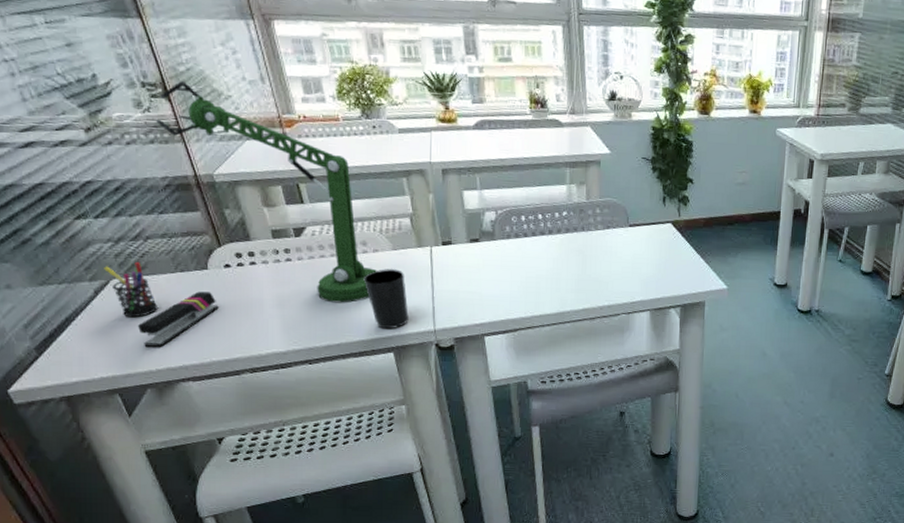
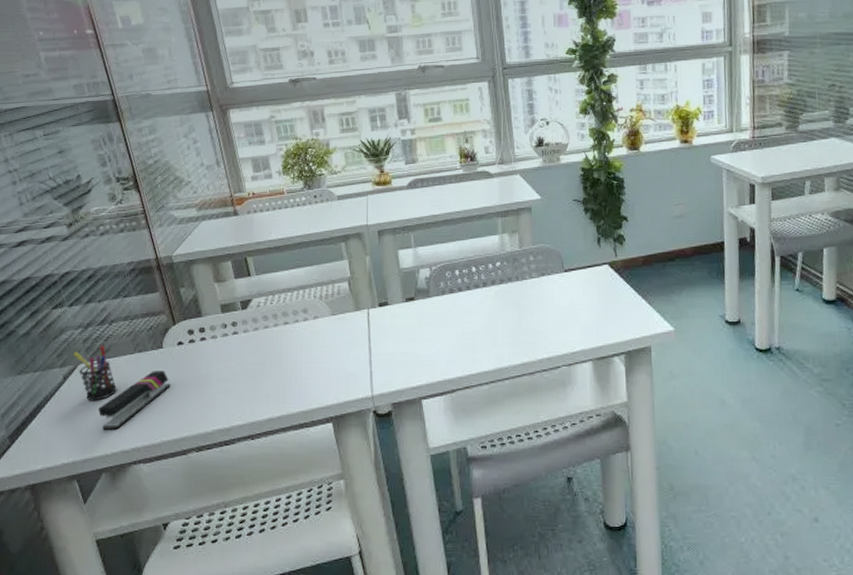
desk lamp: present [156,81,377,303] -> none [127,173,317,374]
cup: present [363,269,409,329] -> none [304,335,347,398]

